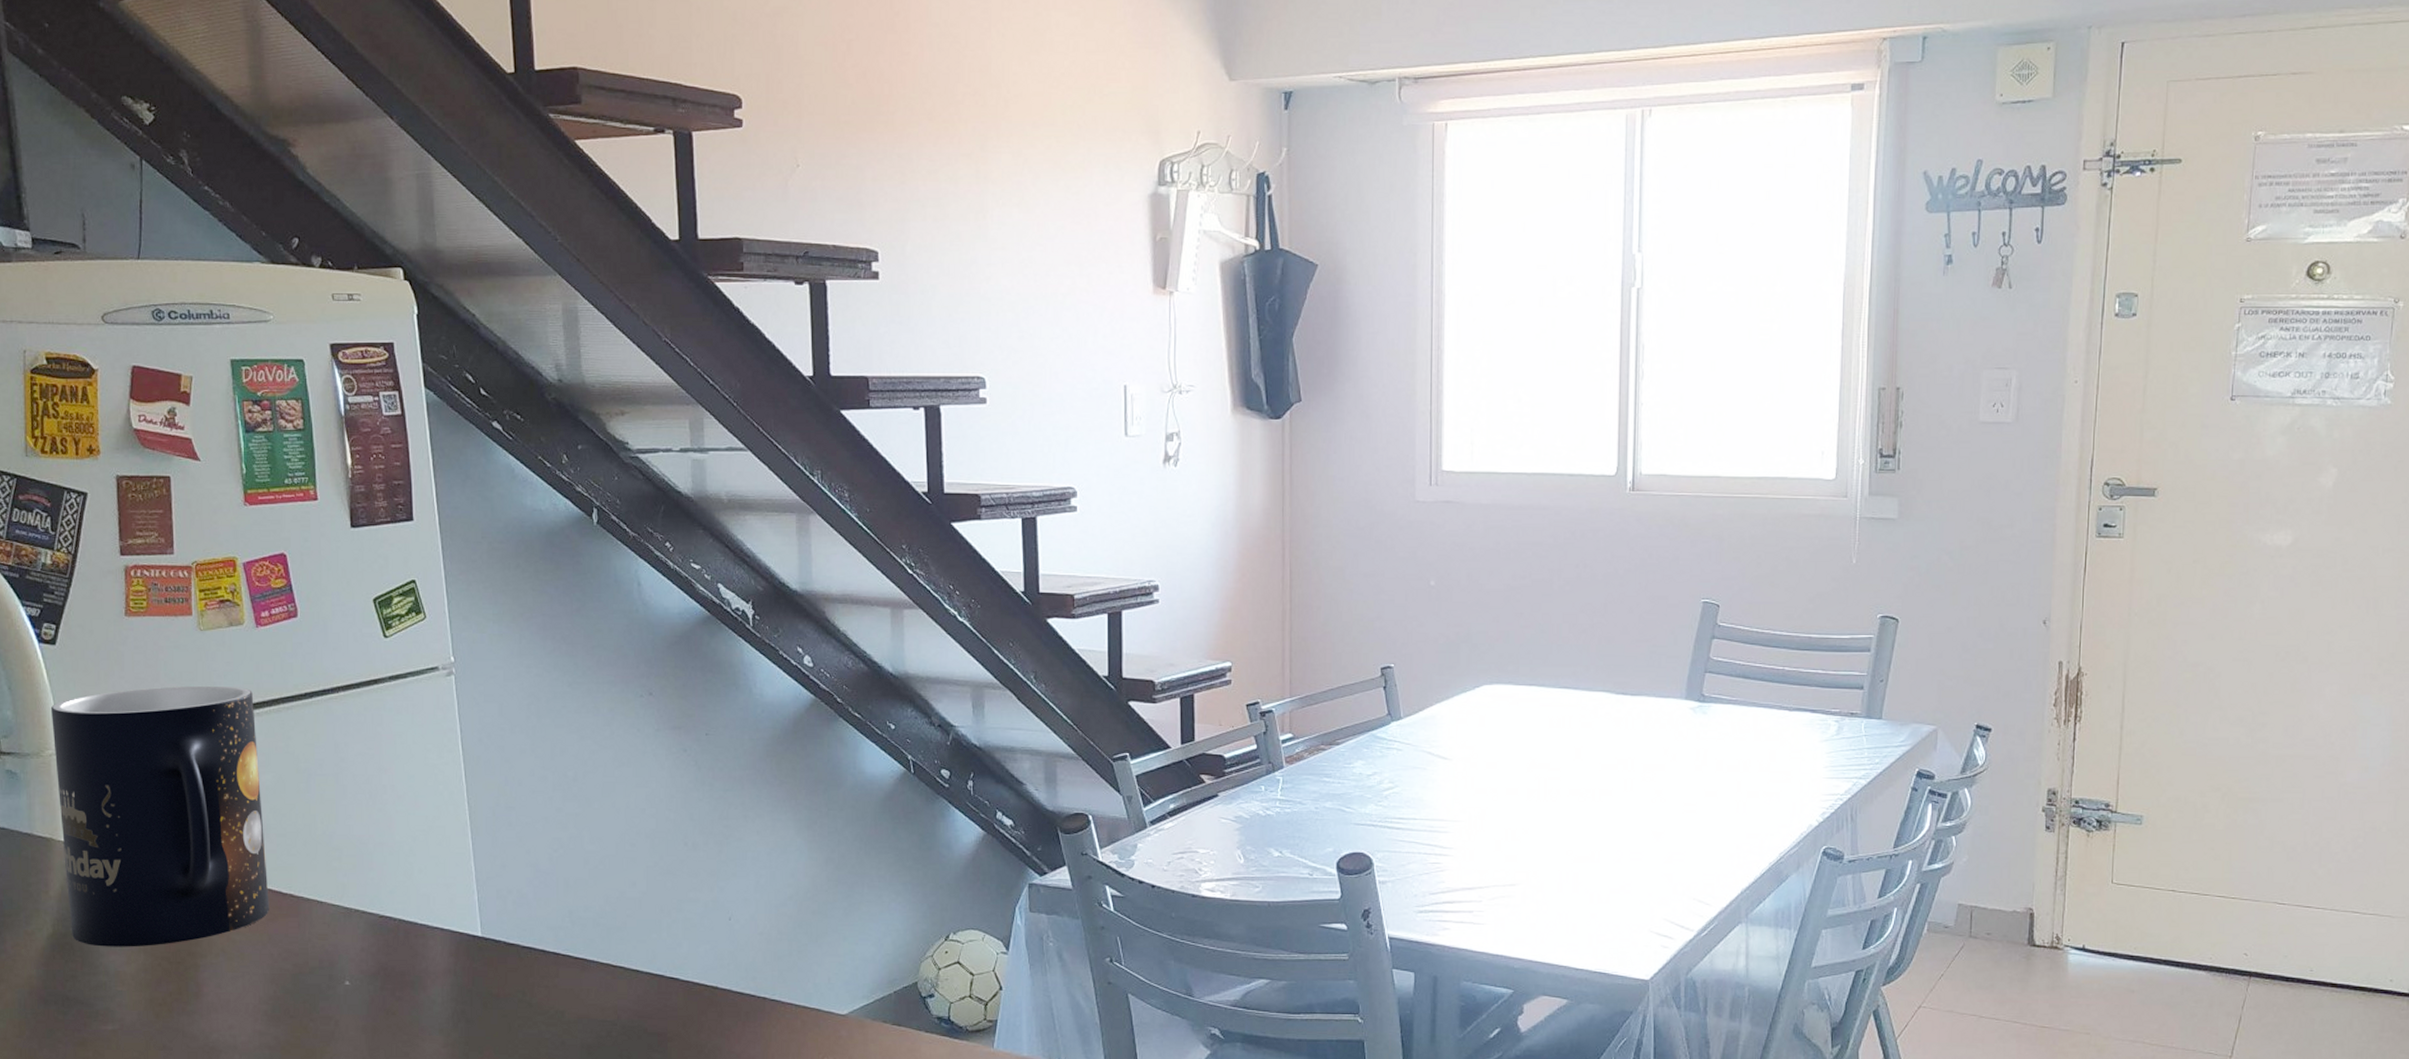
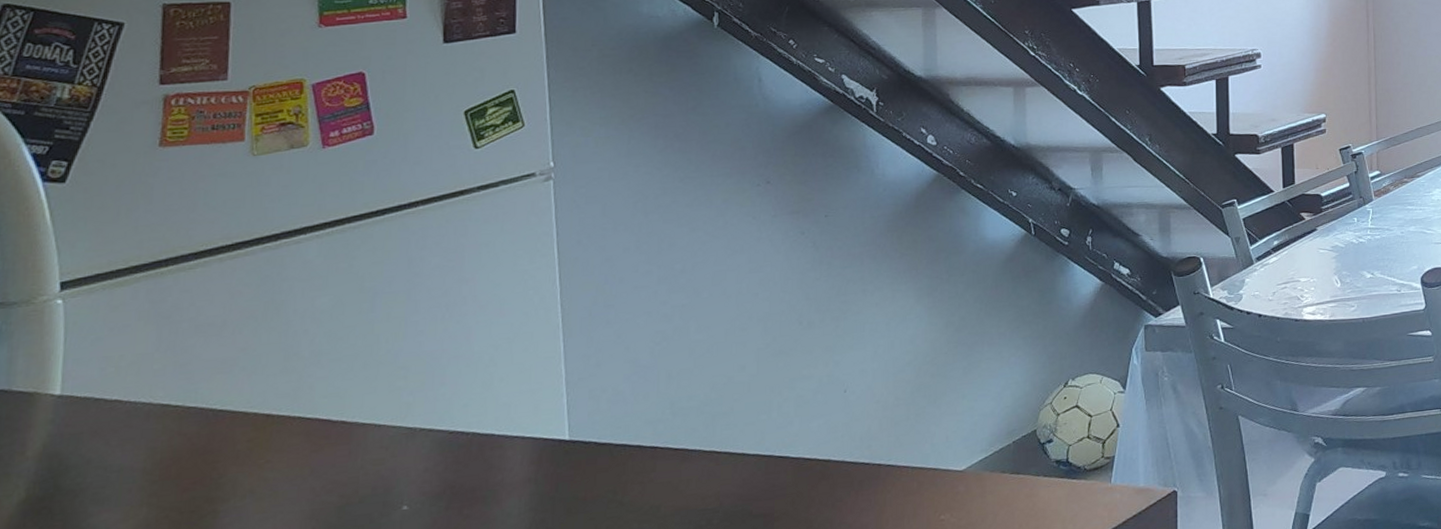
mug: present [50,685,269,947] -> none [50,210,315,506]

